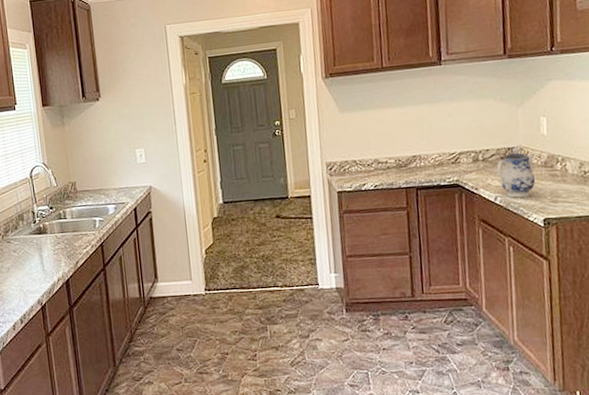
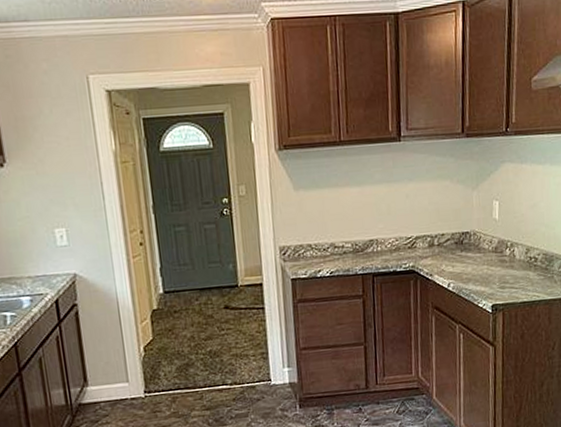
teapot: present [496,146,536,198] -> none [450,231,488,284]

